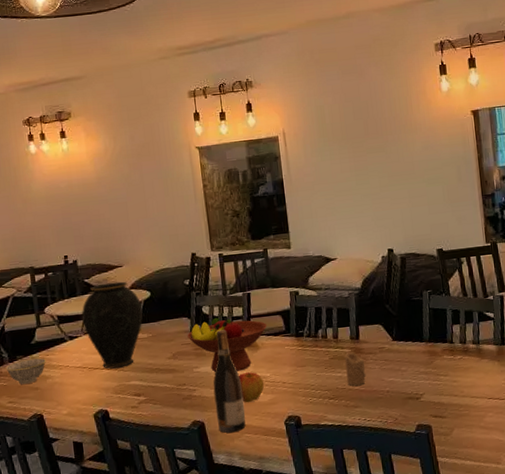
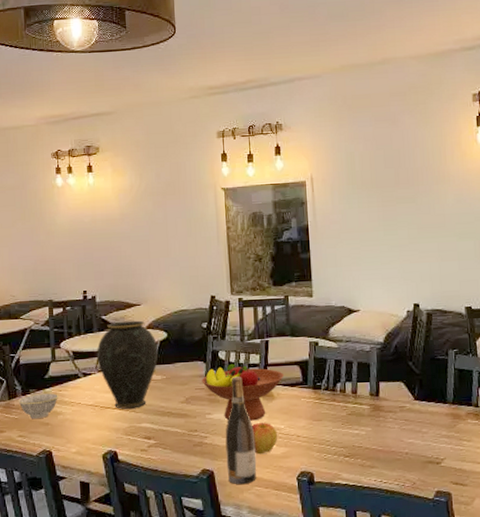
candle: present [344,353,366,386] -> none [363,410,385,446]

